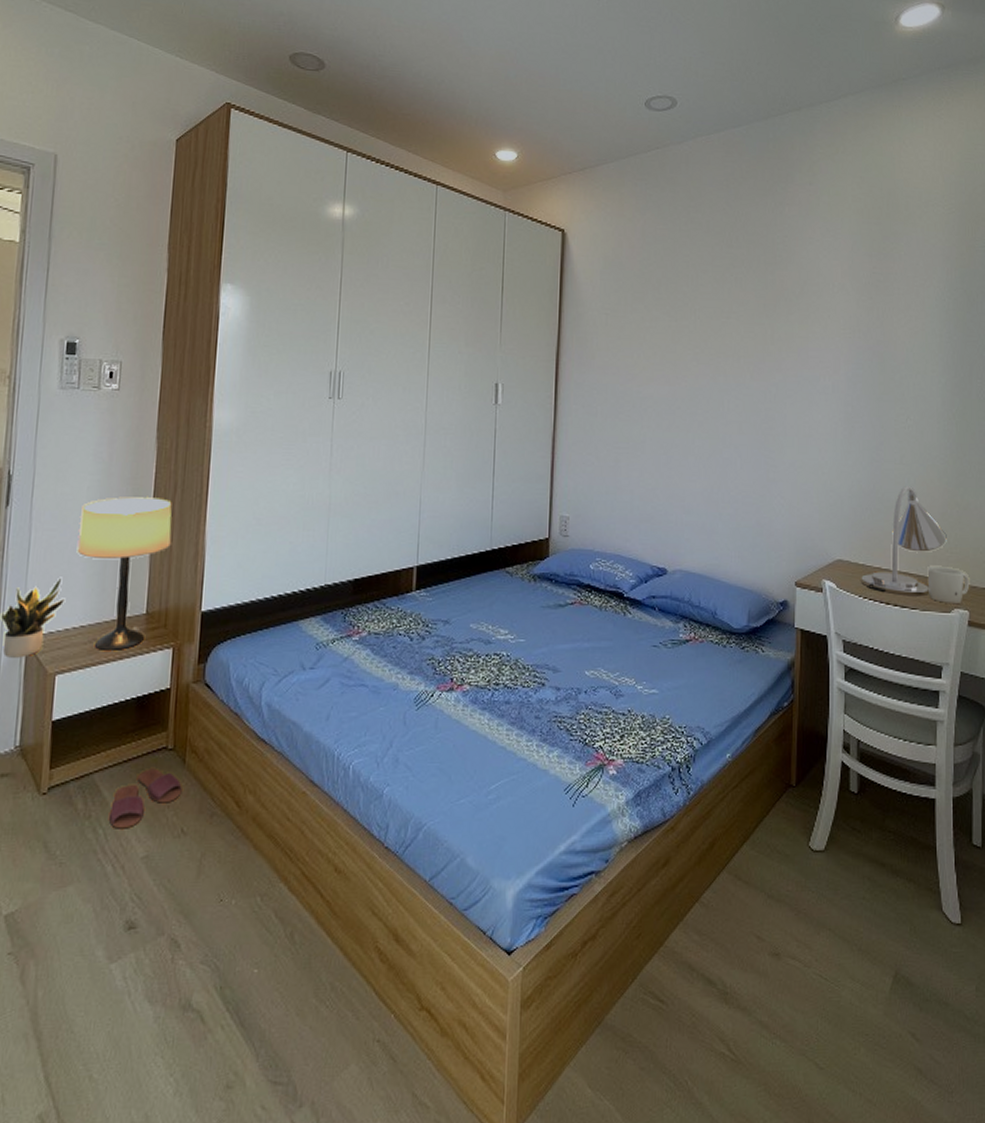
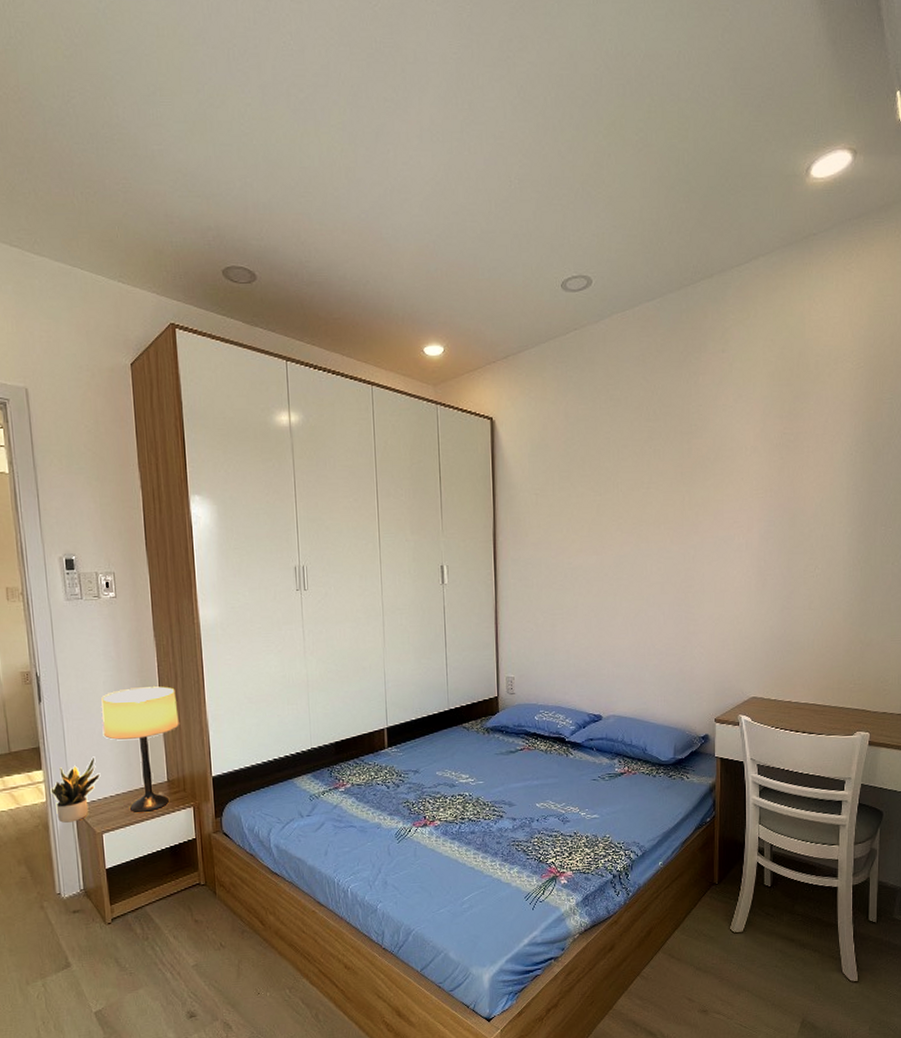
slippers: present [109,769,182,829] -> none [162,900,217,946]
table lamp: present [861,486,947,597] -> none [773,628,851,724]
mug: present [927,567,970,605] -> none [833,697,871,728]

